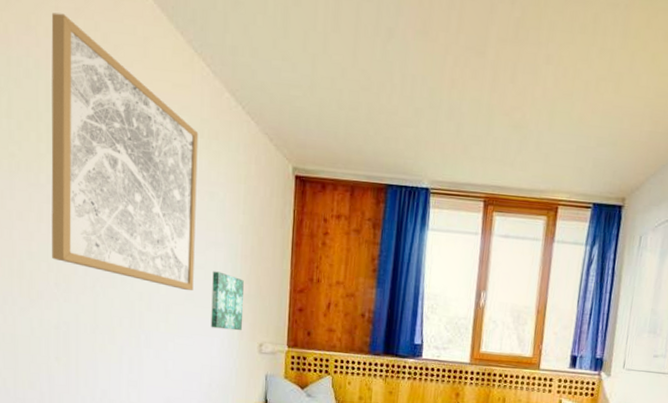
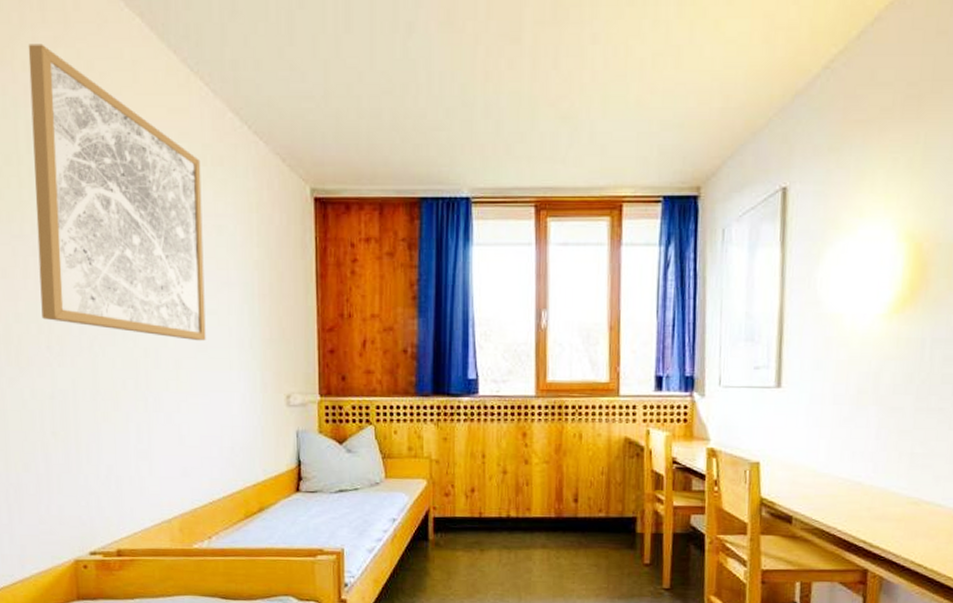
wall art: present [211,271,244,331] -> none [227,315,266,382]

